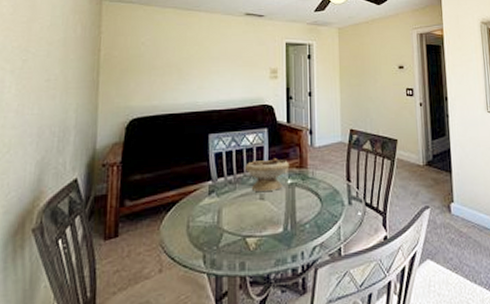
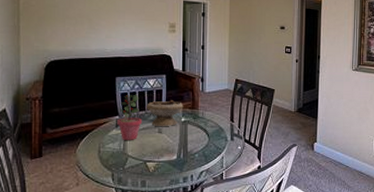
potted plant: none [210,154,239,211] -> present [117,95,142,140]

